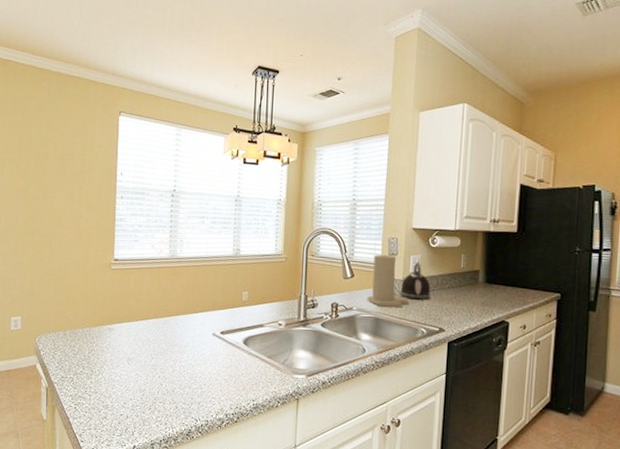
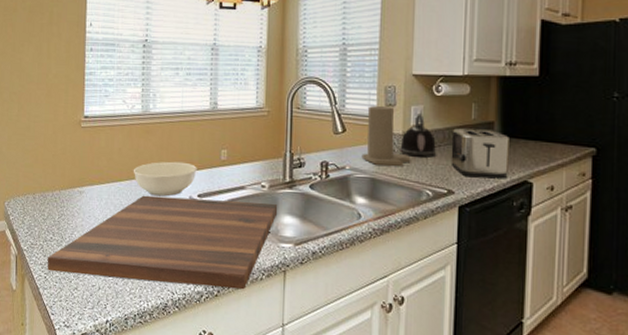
cutting board: none [77,332,293,416] -> present [47,195,278,290]
bowl: none [160,301,220,334] -> present [133,161,197,197]
toaster: none [442,275,493,319] -> present [451,128,511,179]

